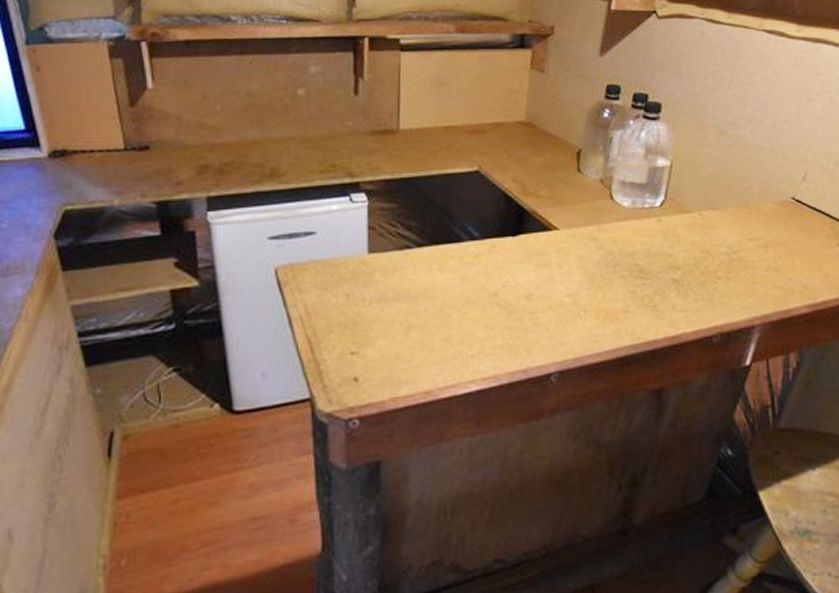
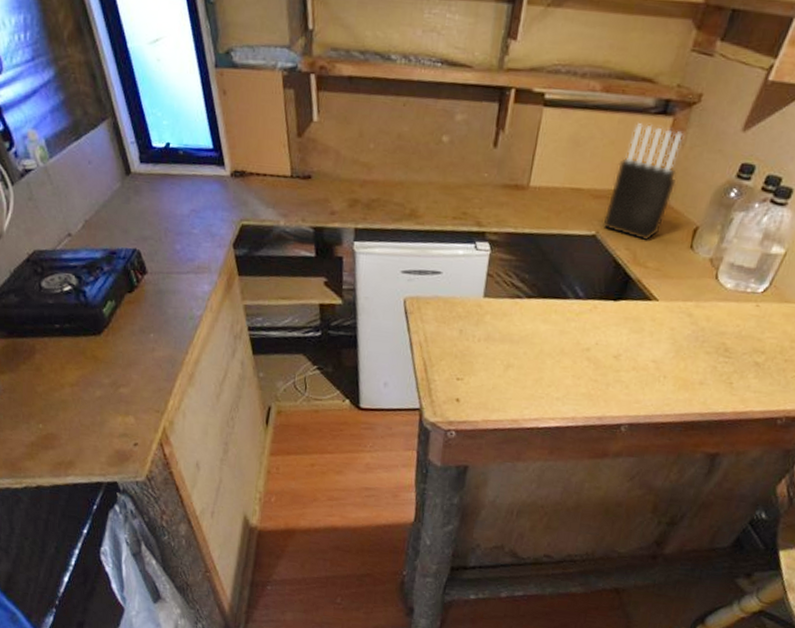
knife block: none [483,58,549,171] -> present [602,123,683,241]

